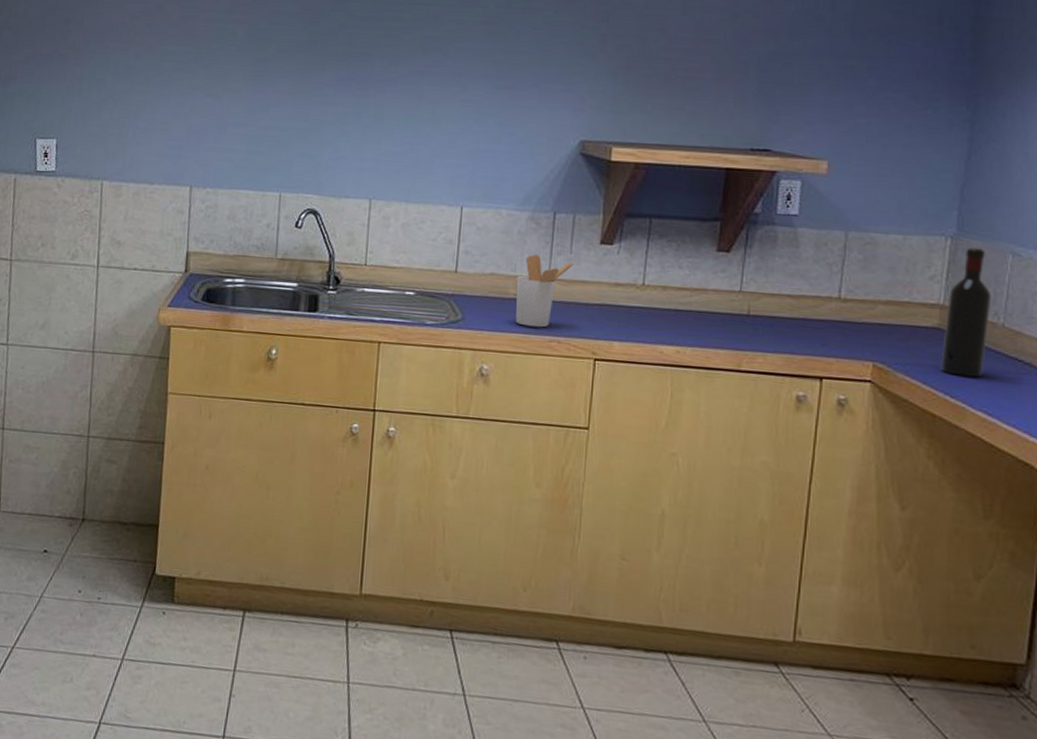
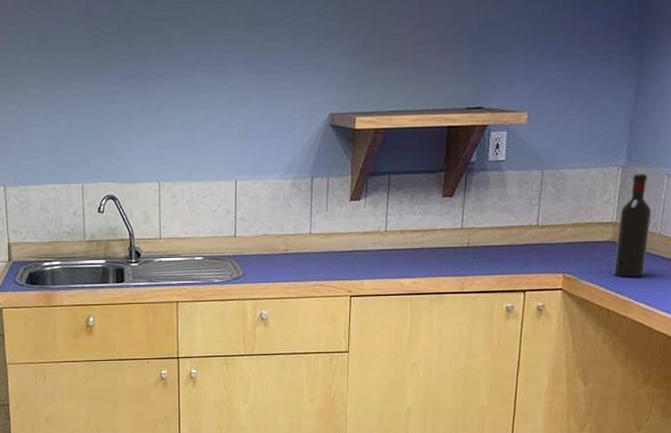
utensil holder: present [515,254,574,328] -> none [285,215,330,275]

